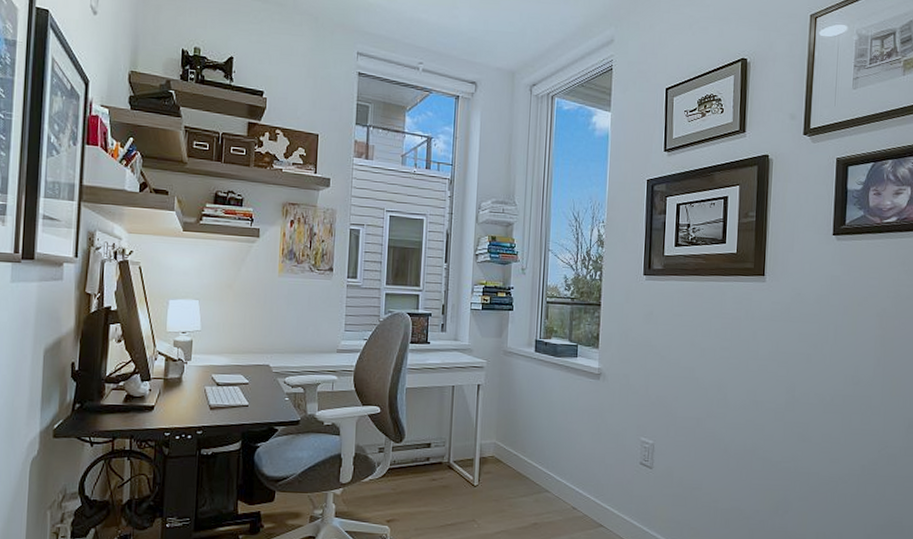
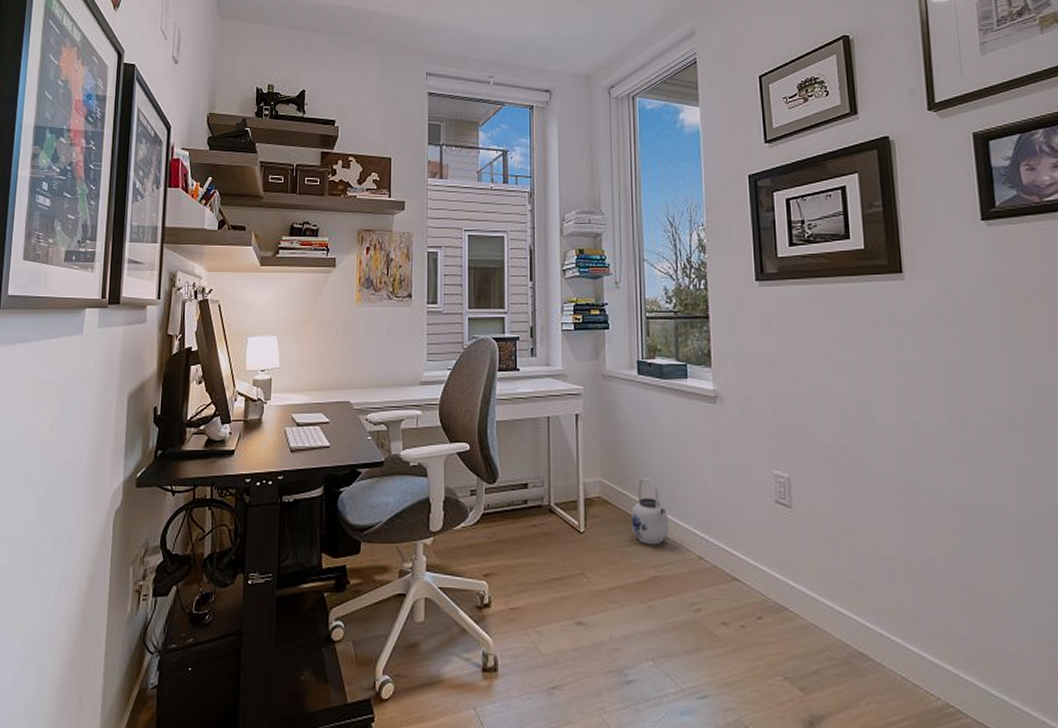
teapot: none [519,441,551,497] -> present [631,478,669,545]

